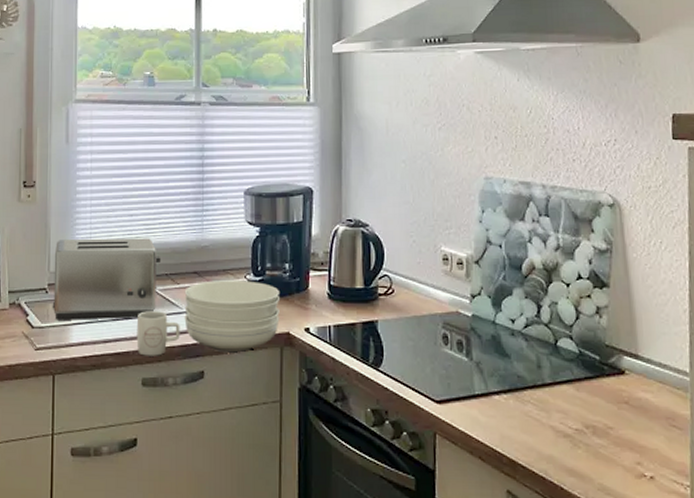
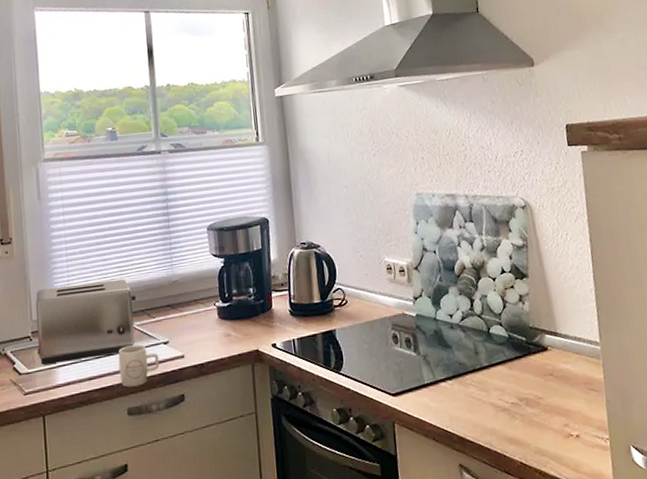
bowl: present [184,280,281,353] -> none [160,307,249,376]

